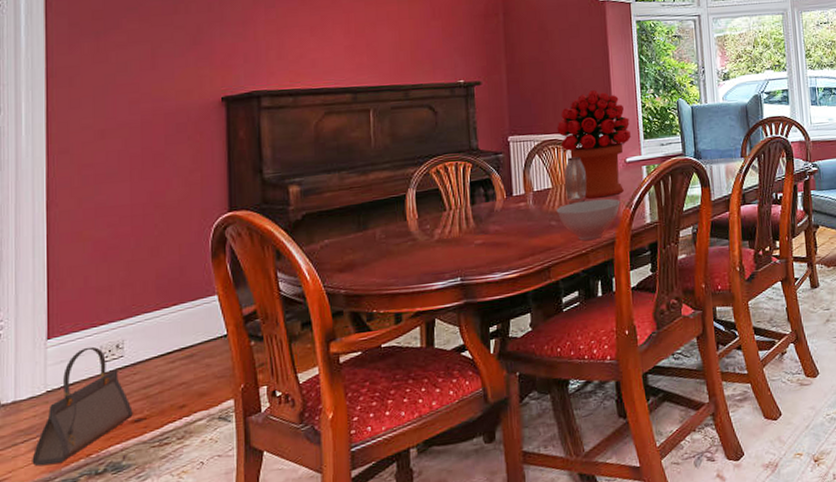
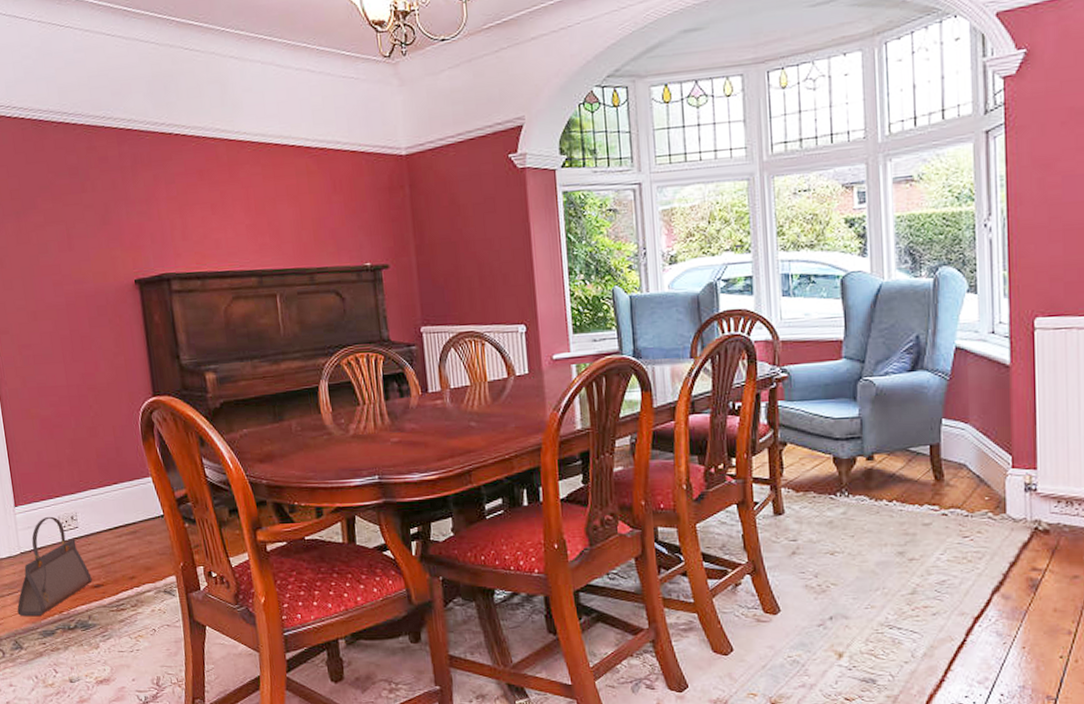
bowl: present [556,198,621,241] -> none [475,399,547,446]
bouquet: present [557,90,632,199] -> none [473,275,559,399]
vase: present [563,156,588,205] -> none [482,351,509,405]

